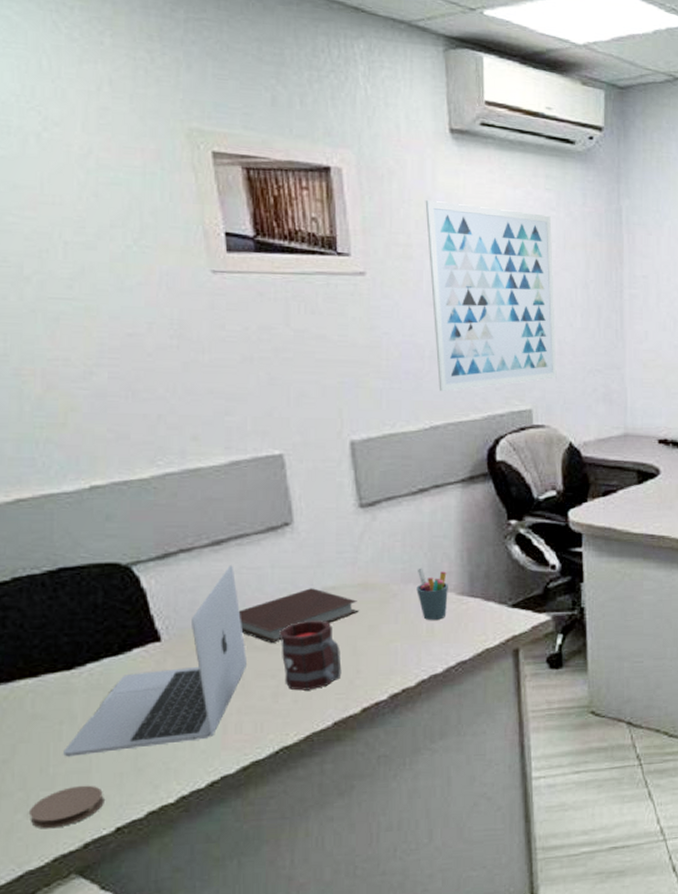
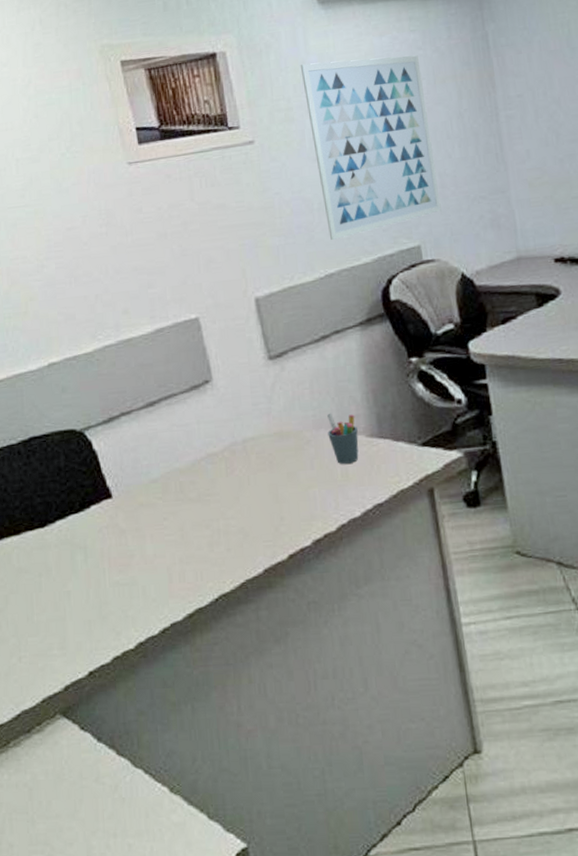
coaster: present [28,785,104,829] -> none [20,632,78,672]
laptop: present [63,565,246,757] -> none [44,424,184,606]
notebook: present [238,588,359,644] -> none [173,440,277,496]
mug: present [279,619,342,691] -> none [209,470,267,539]

